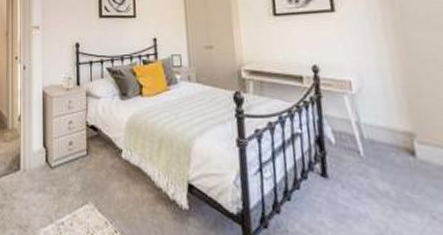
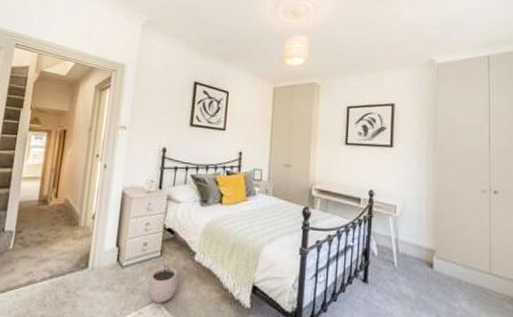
plant pot: none [78,162,109,205] -> present [147,263,179,303]

